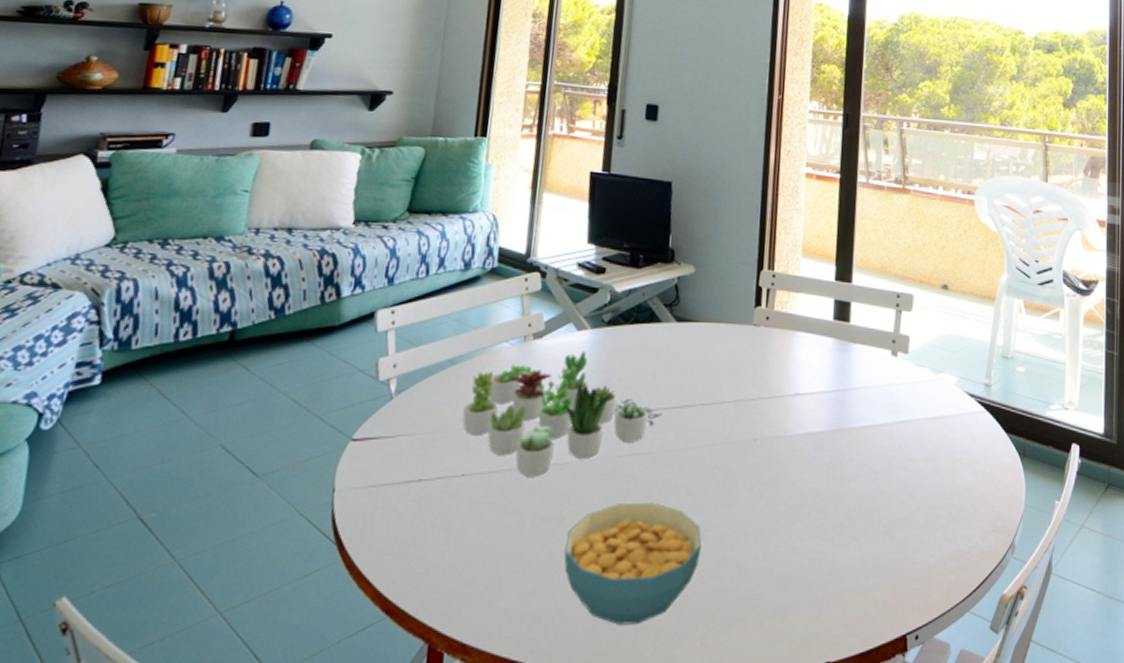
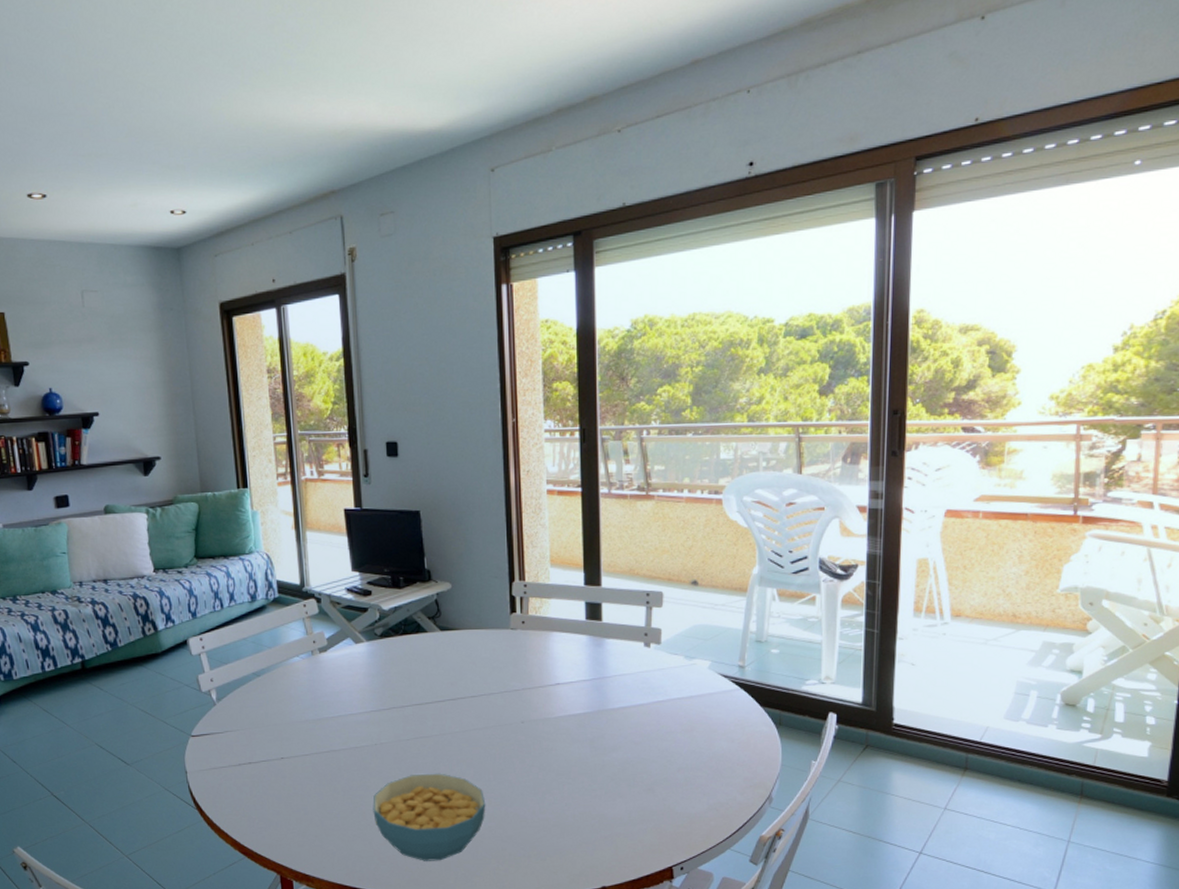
succulent plant: present [462,350,662,478] -> none [272,659,438,759]

